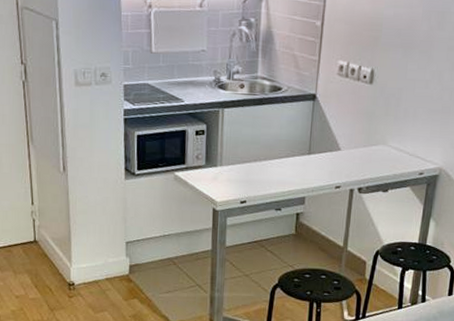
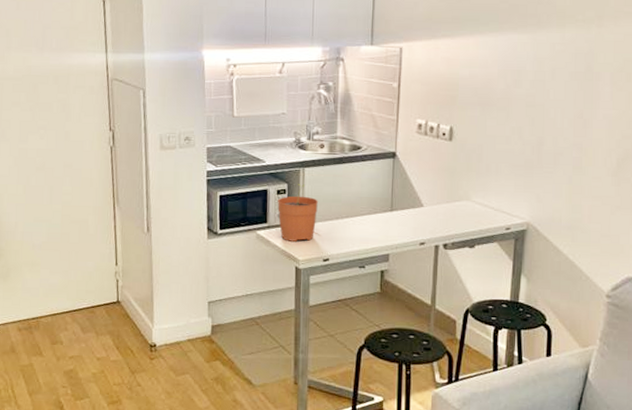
plant pot: none [196,125,237,183] -> present [277,184,318,242]

